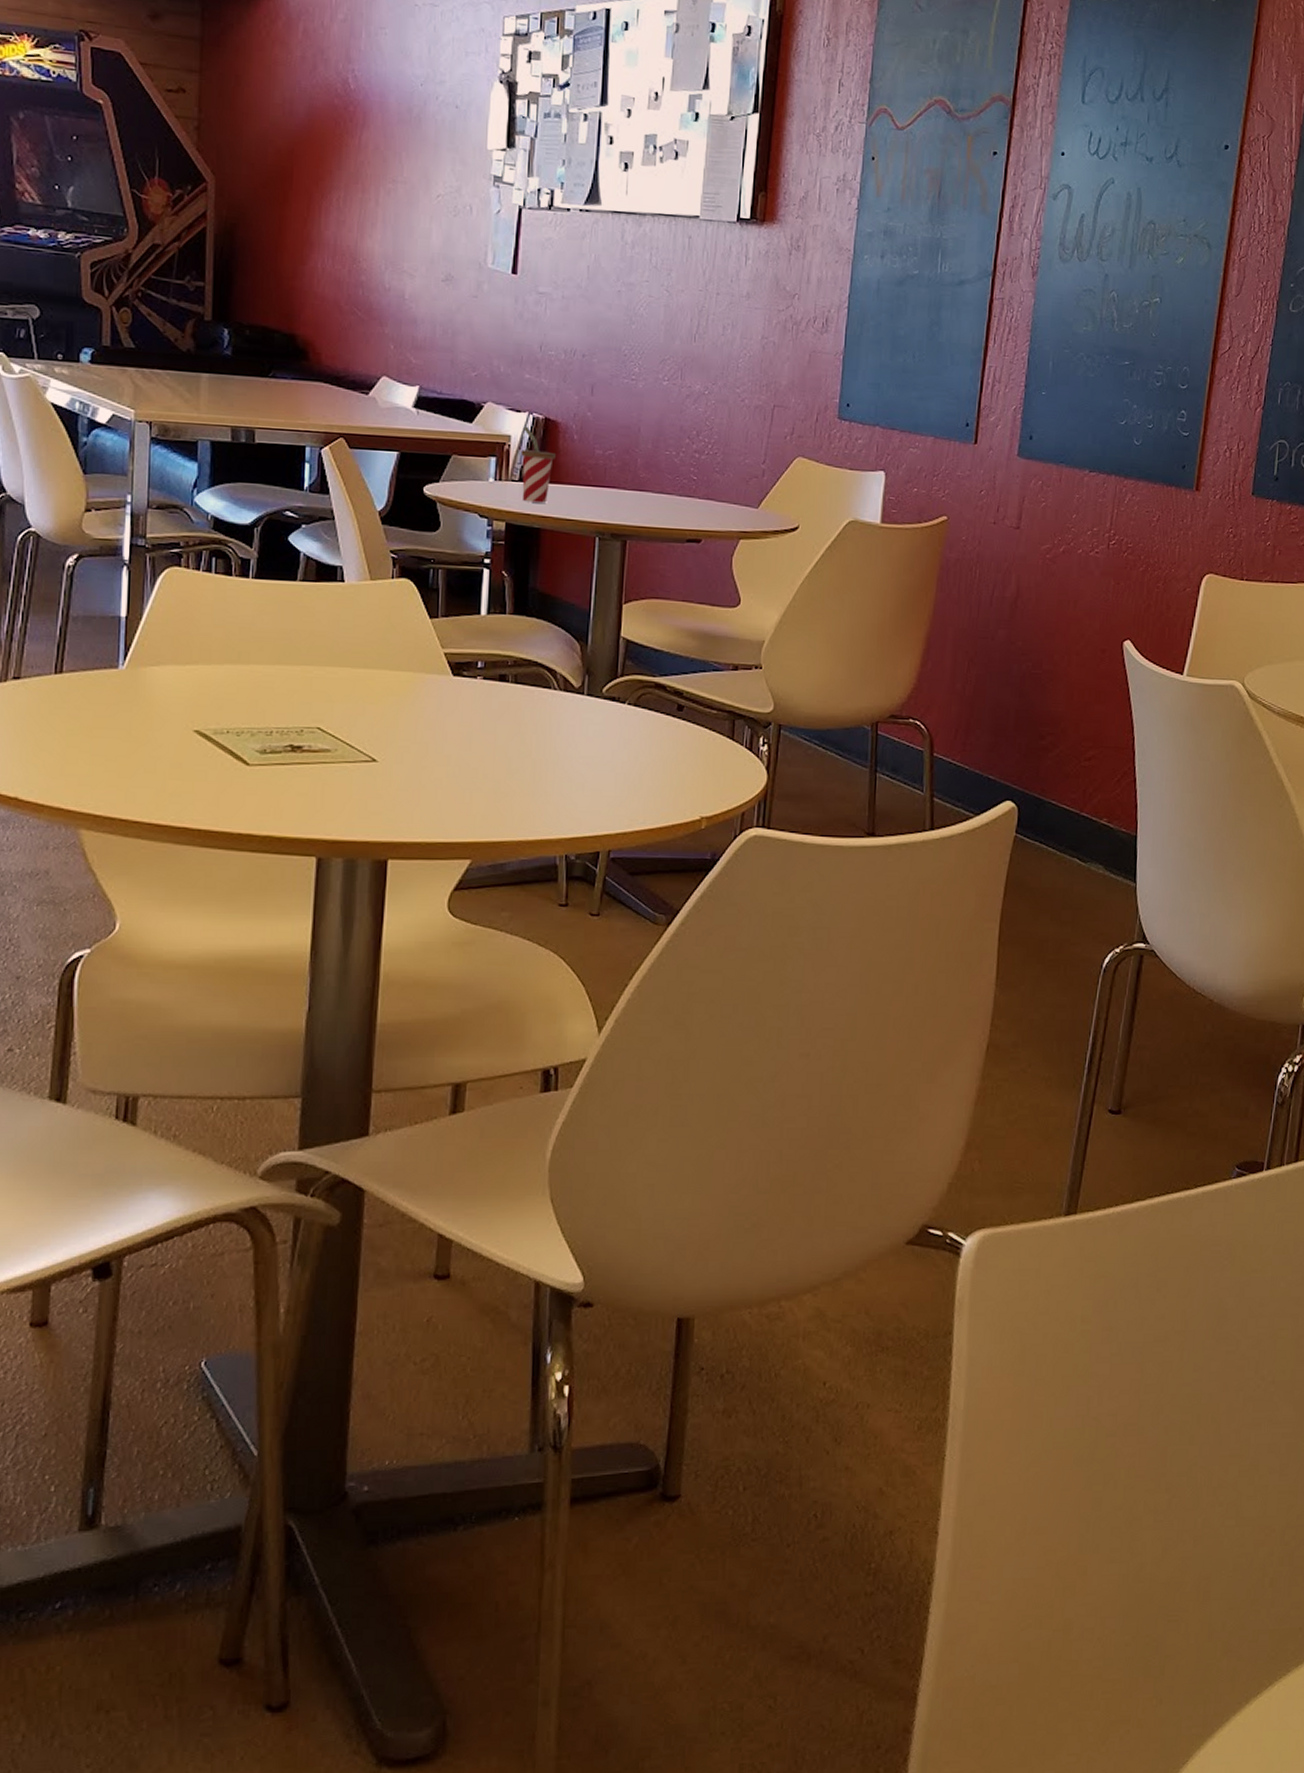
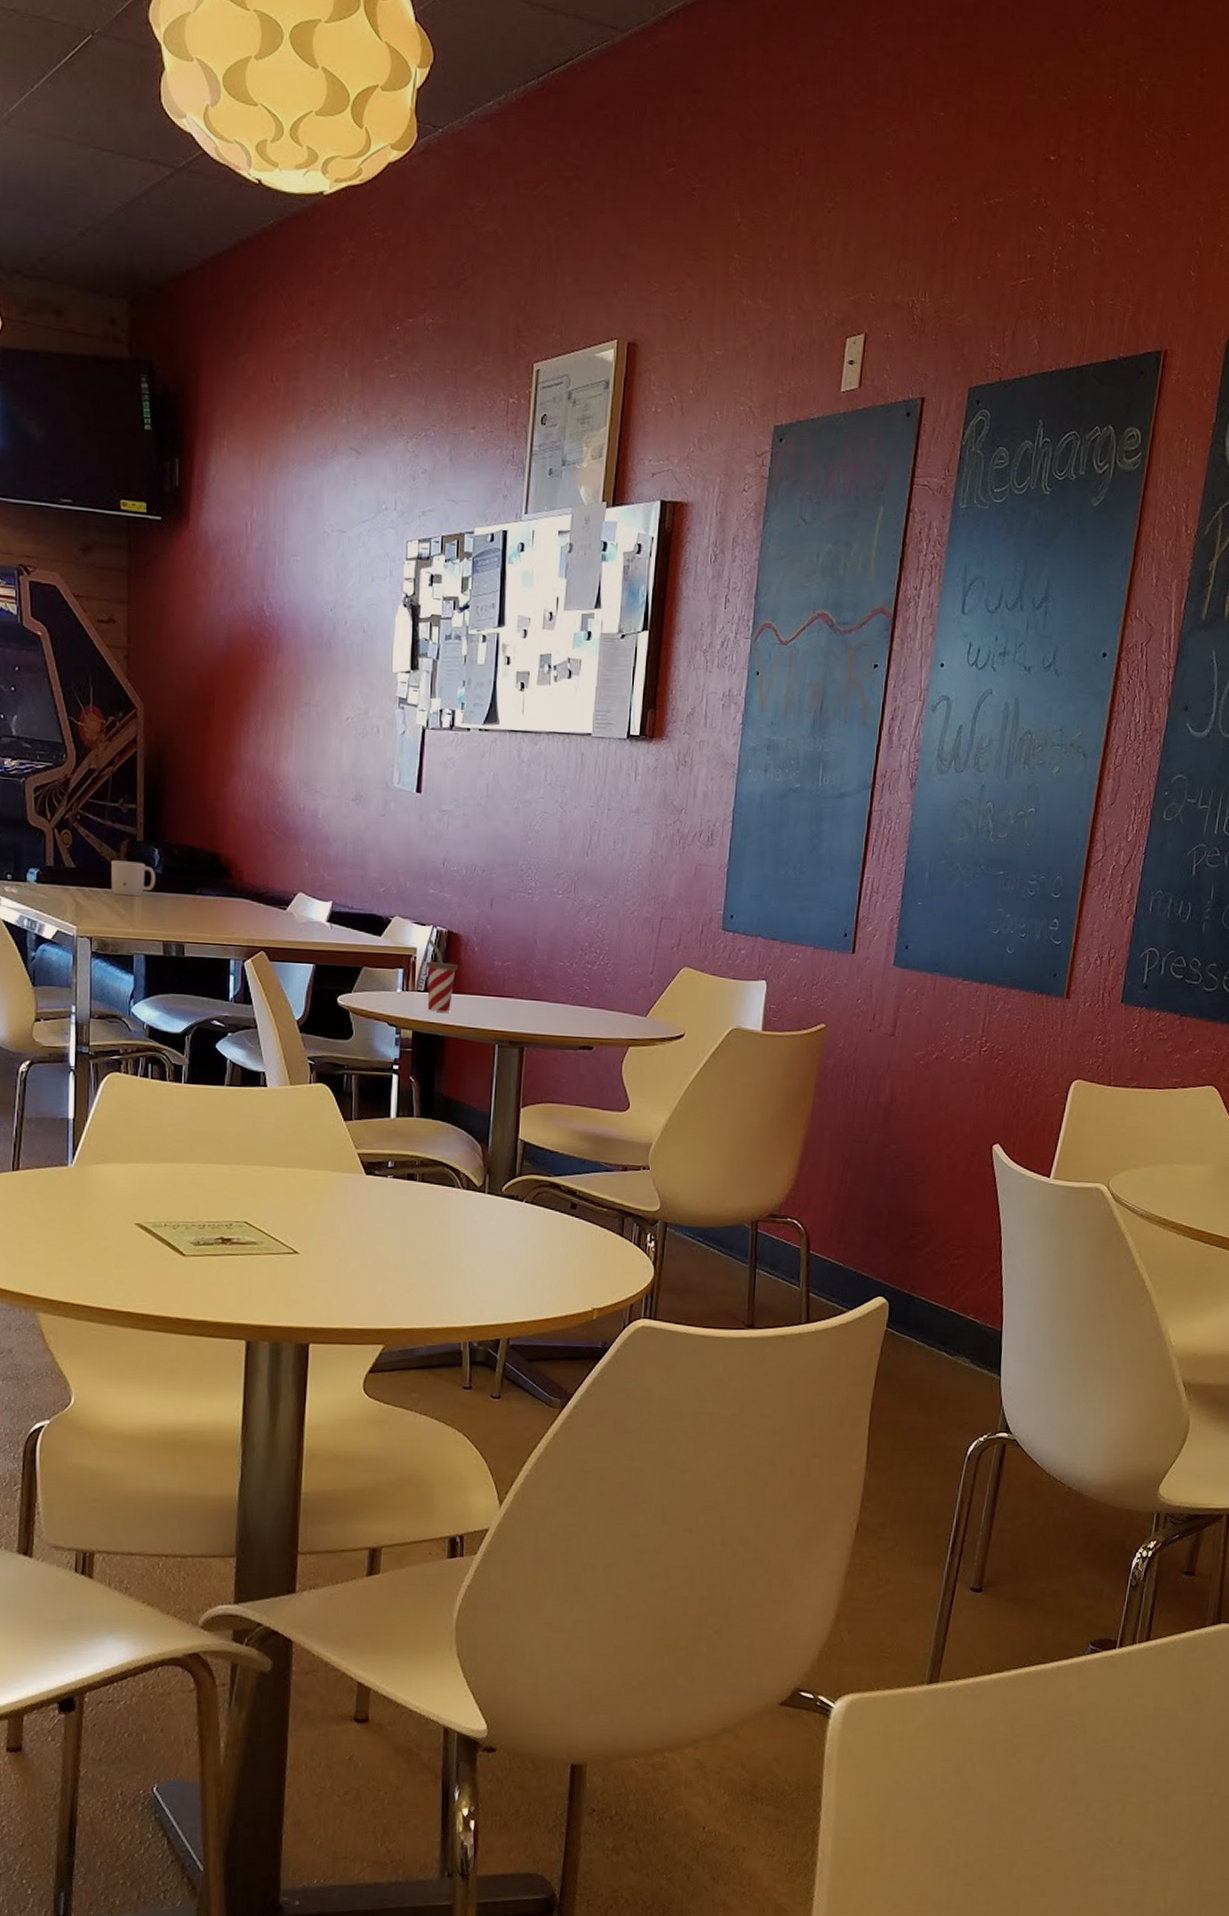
mug: none [174,340,225,380] -> present [111,860,156,897]

